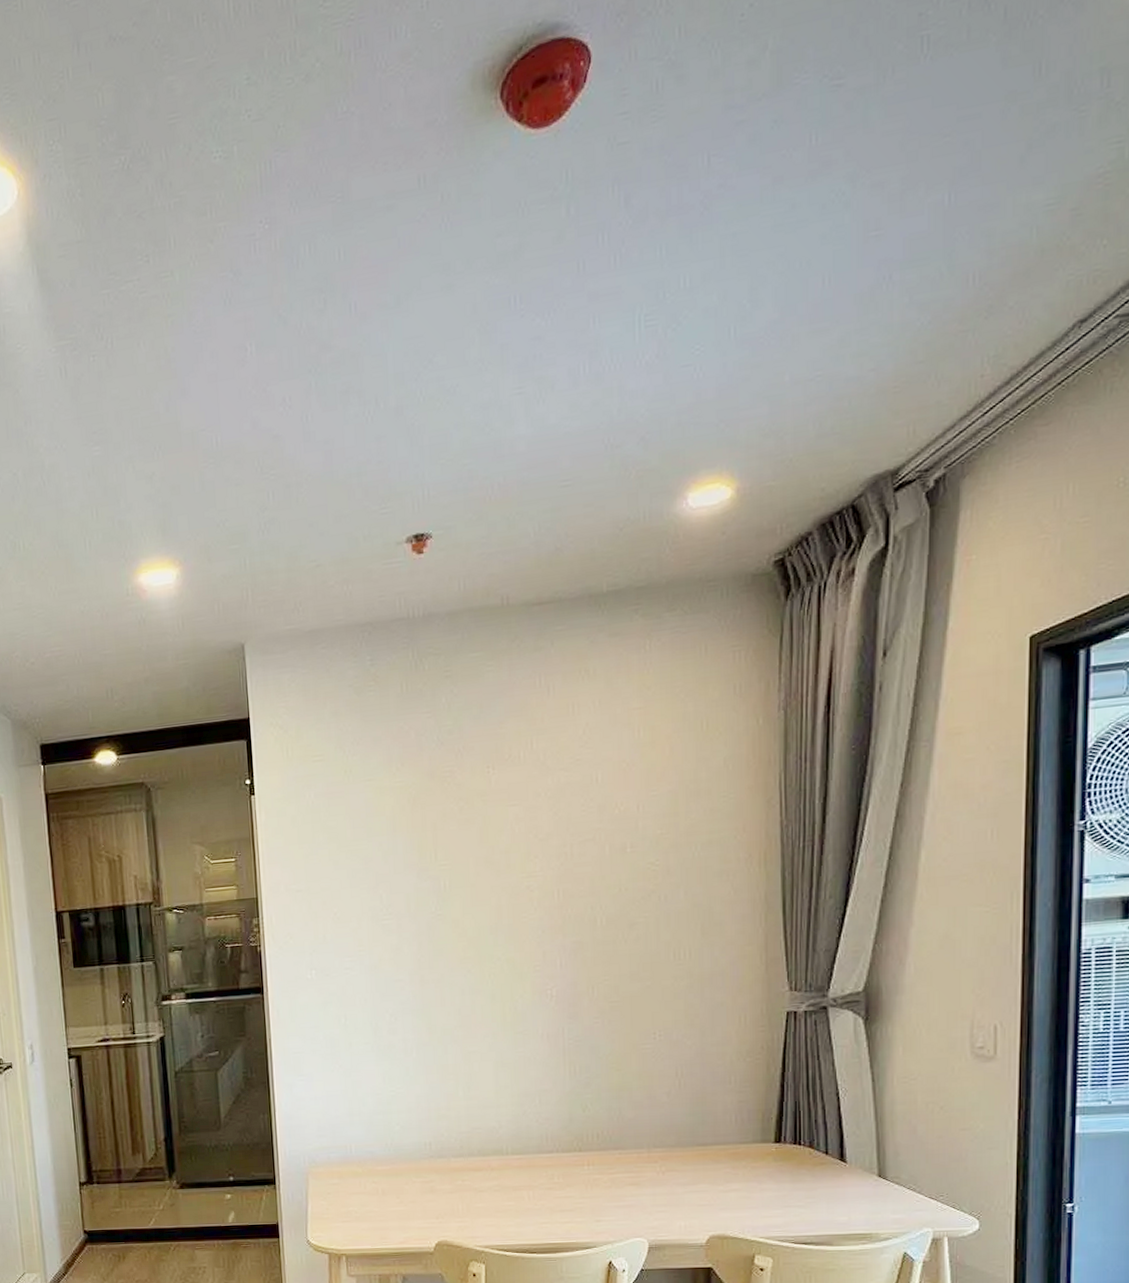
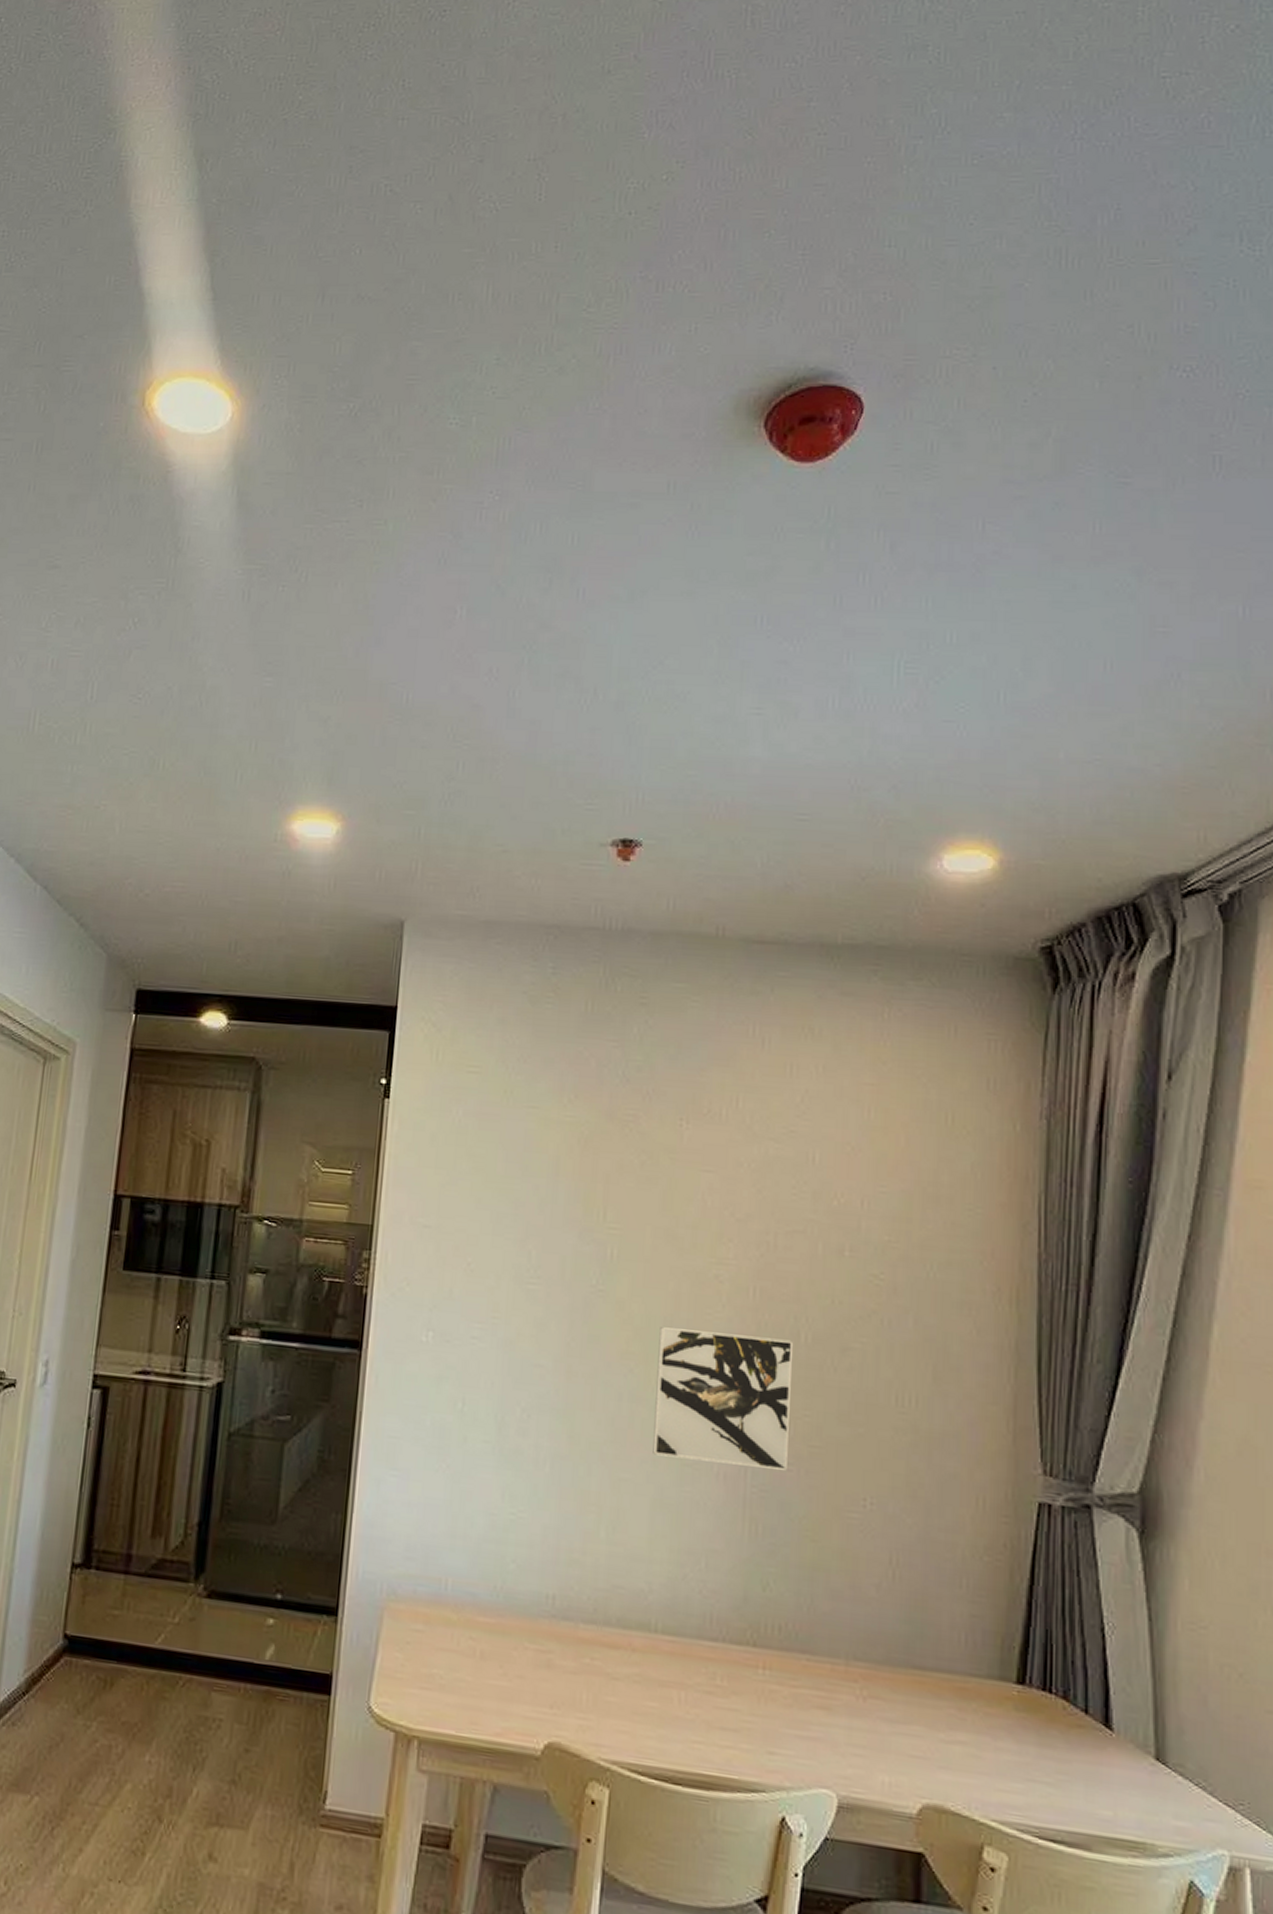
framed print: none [488,925,594,1030] -> present [653,1327,792,1470]

